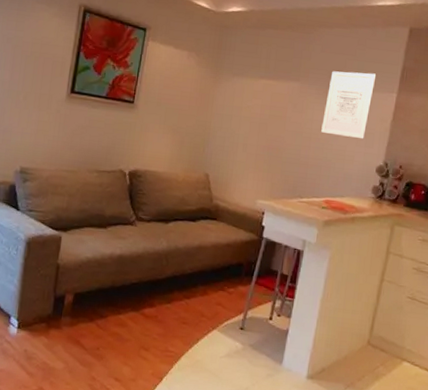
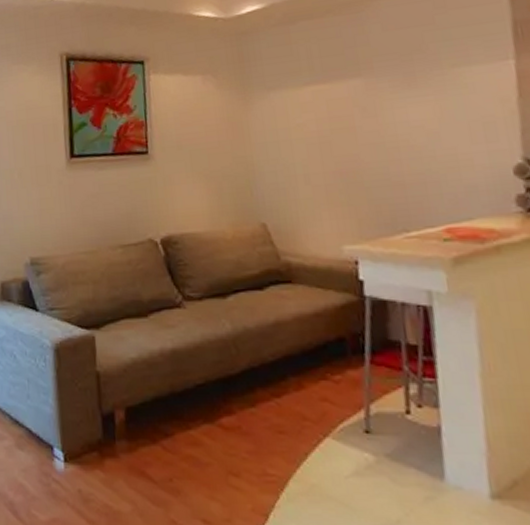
wall art: present [321,71,377,139] -> none [405,40,482,137]

